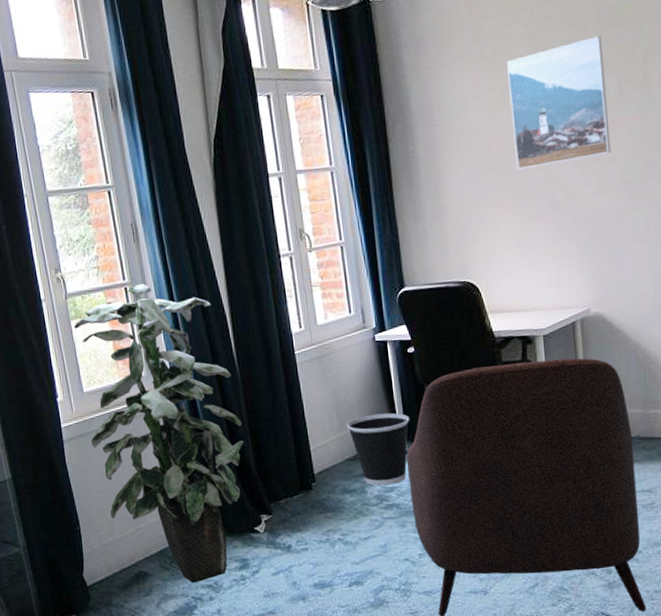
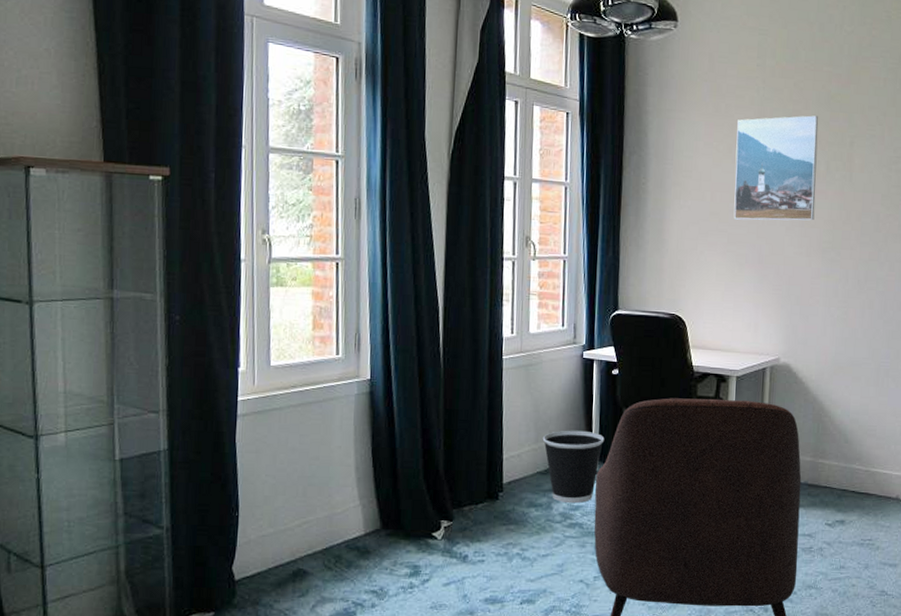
indoor plant: present [73,284,244,584] -> none [269,262,437,587]

